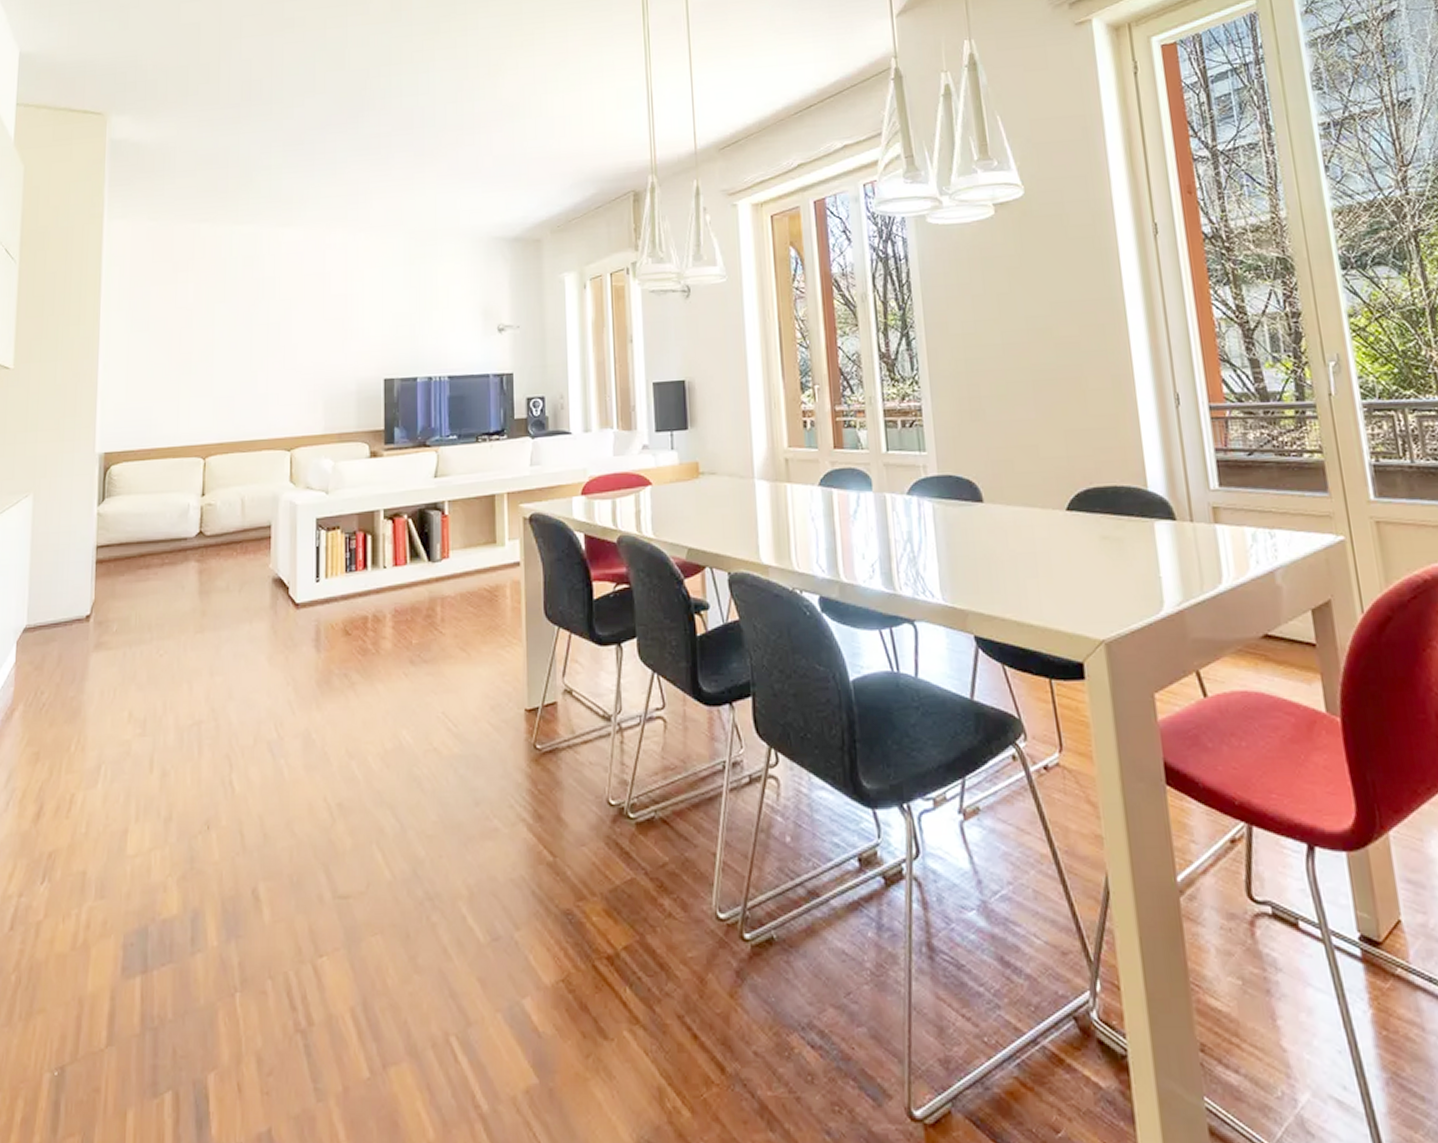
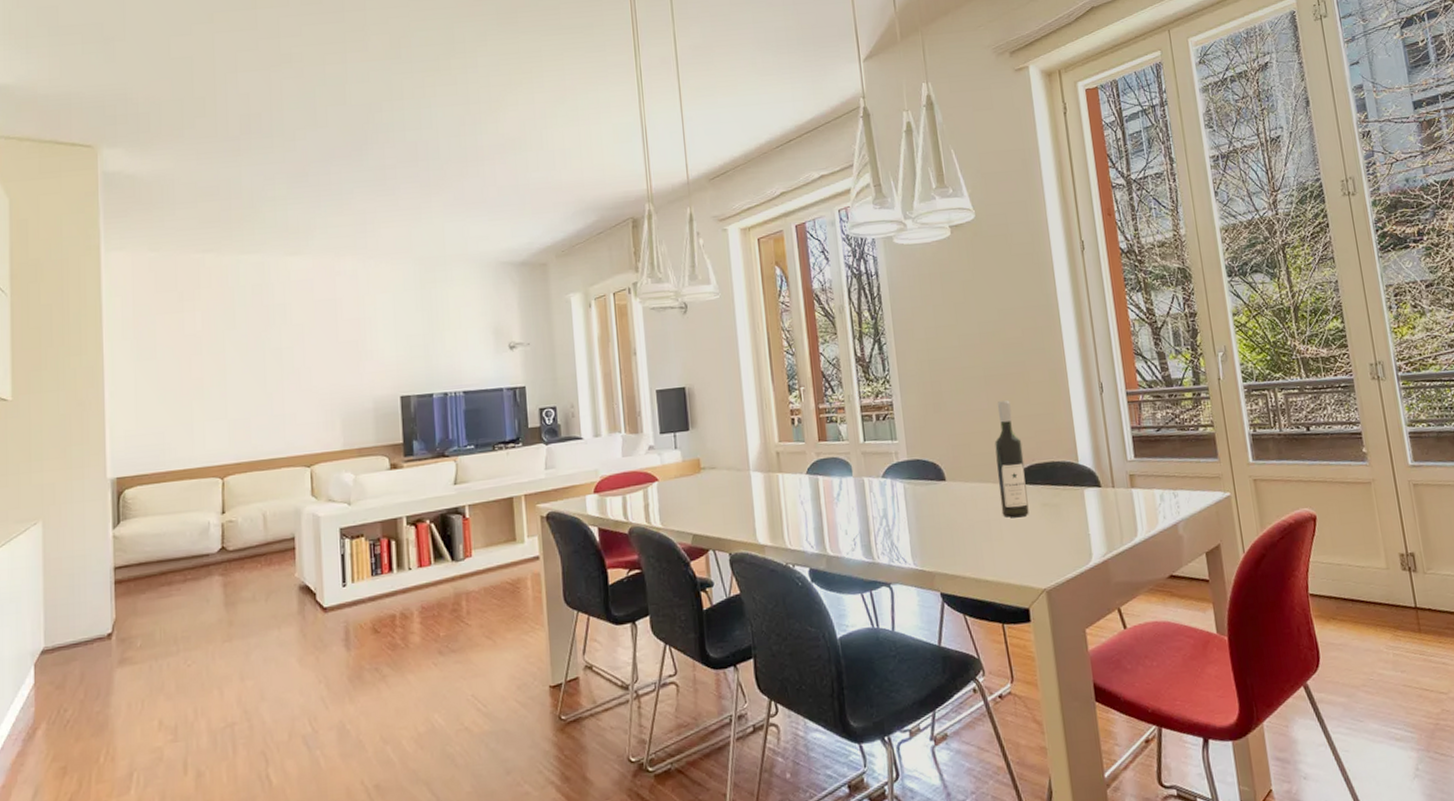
bottle: none [1043,410,1085,552] -> present [994,400,1029,518]

